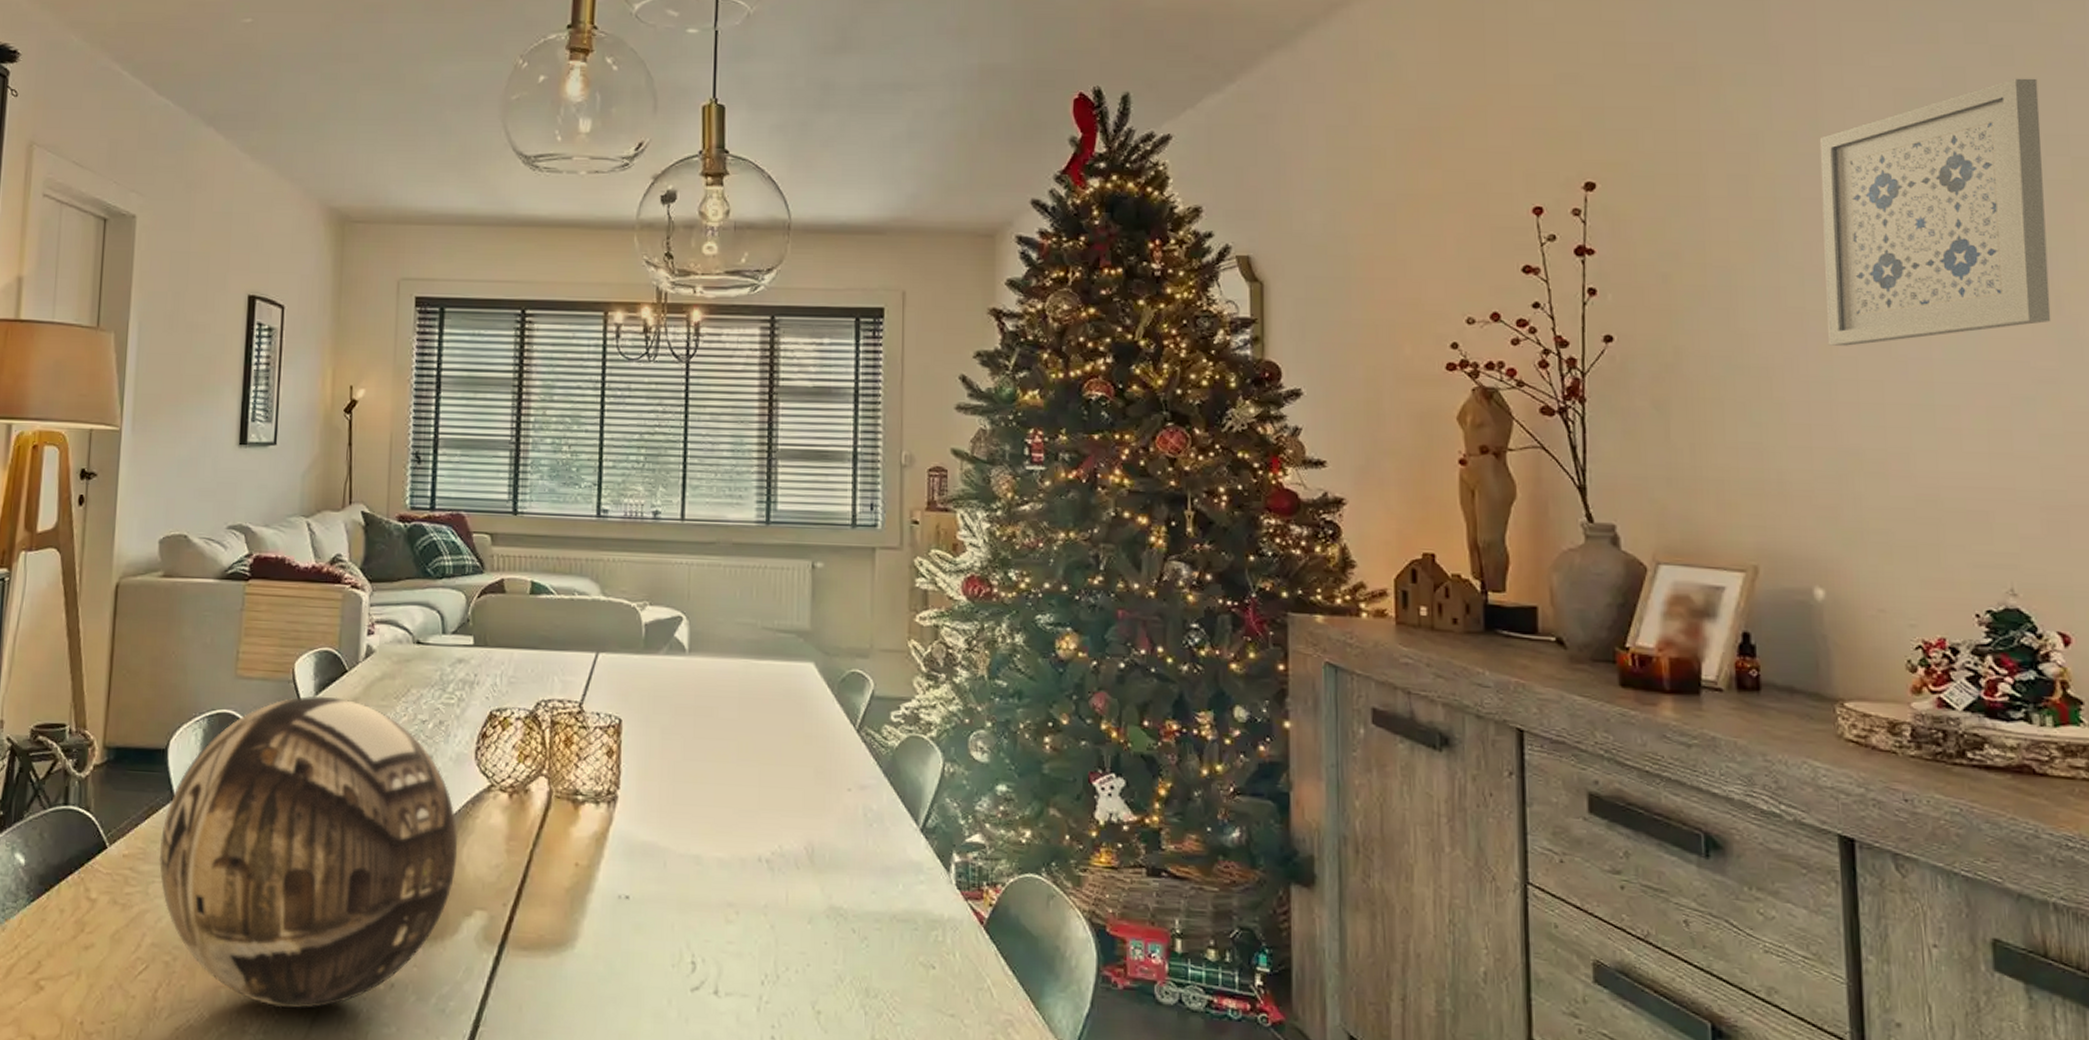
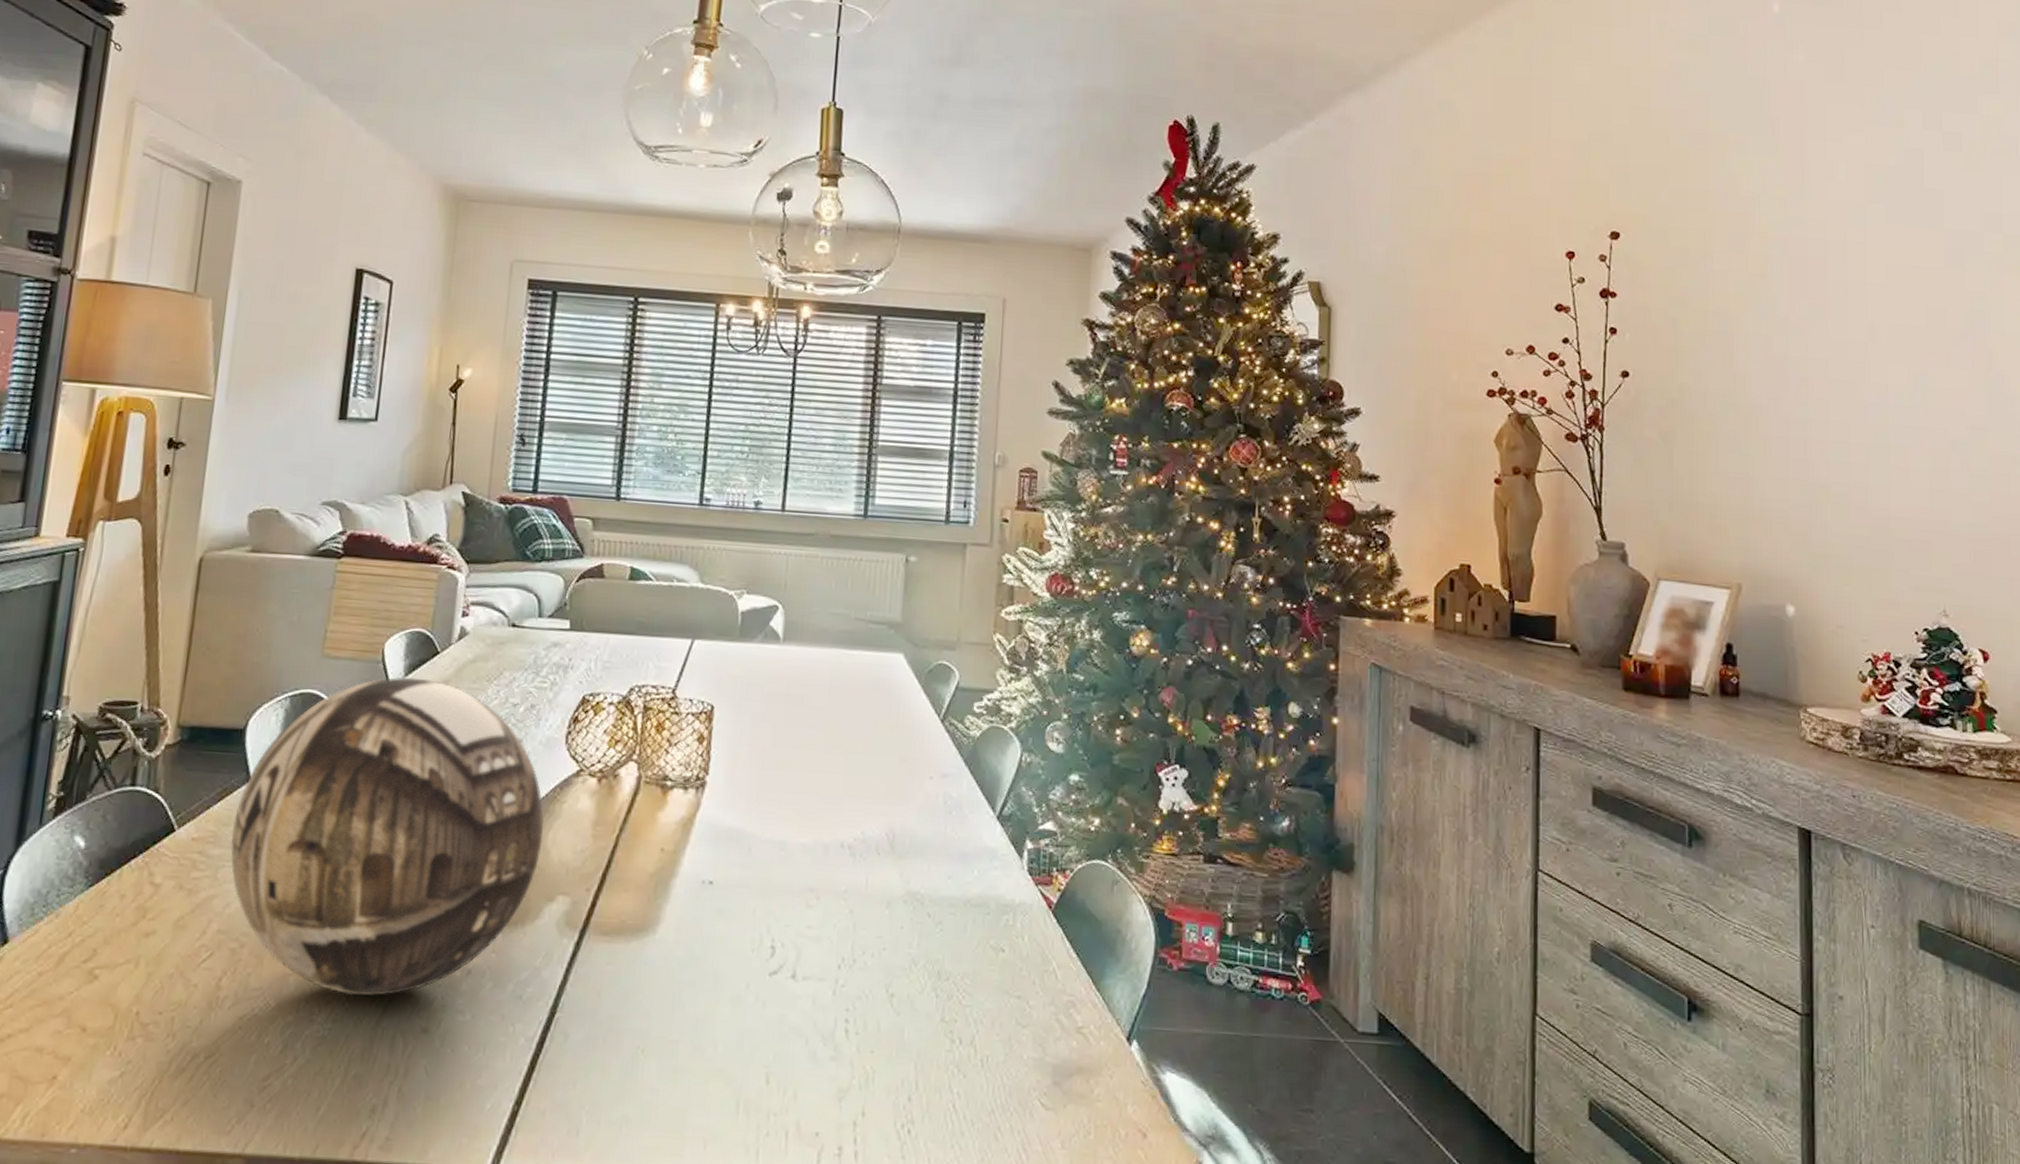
wall art: present [1819,78,2051,346] -> none [1804,162,1983,390]

